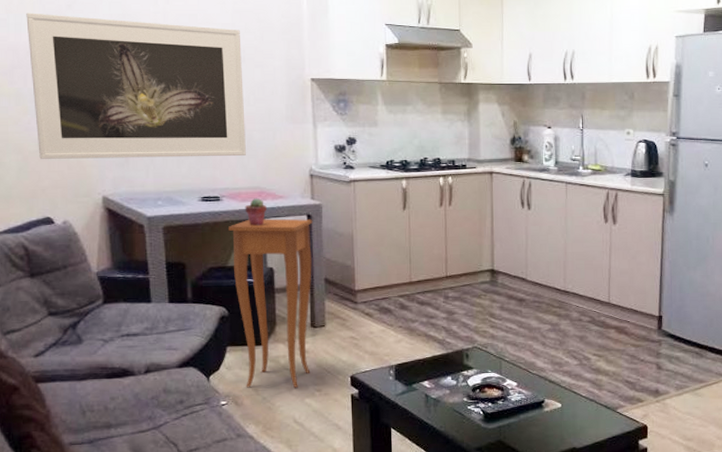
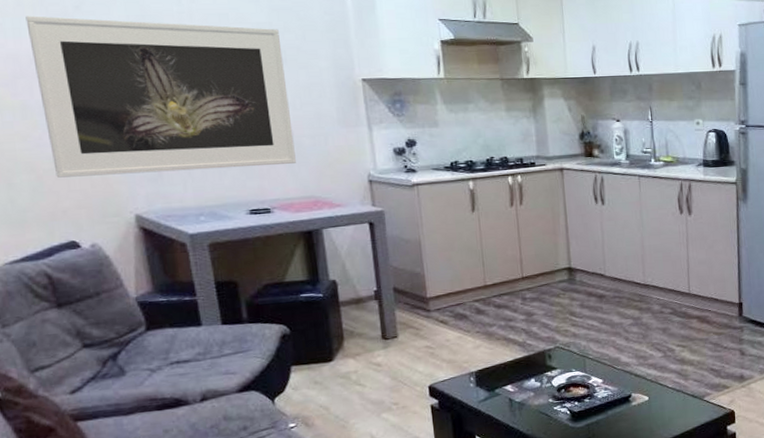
side table: present [229,218,312,388] -> none [283,227,385,408]
potted succulent: present [245,198,267,226] -> none [299,208,324,237]

